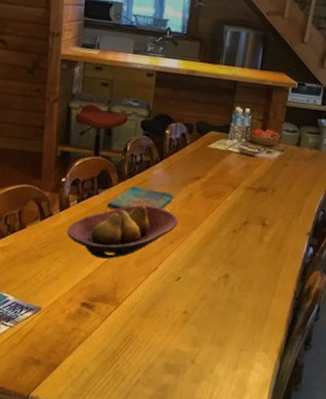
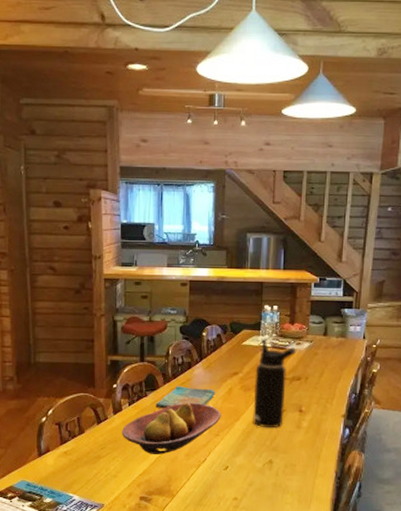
water bottle: none [212,142,266,240] -> present [253,338,297,428]

